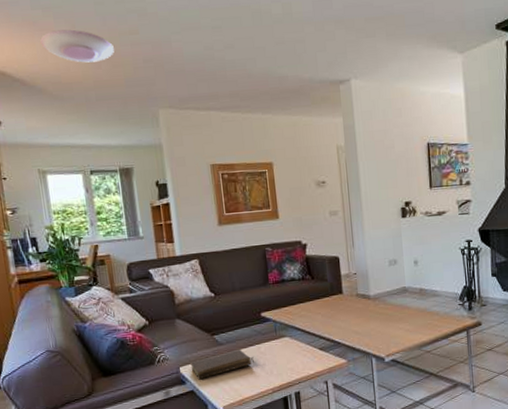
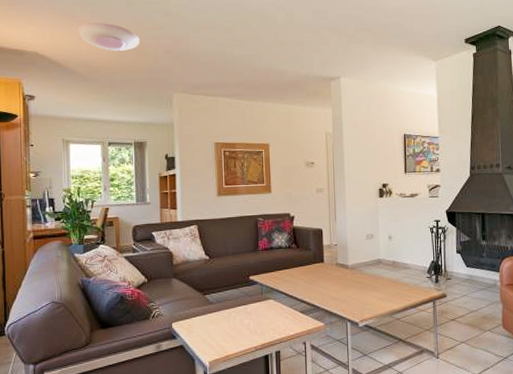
book: present [189,349,255,380] -> none [181,308,241,336]

